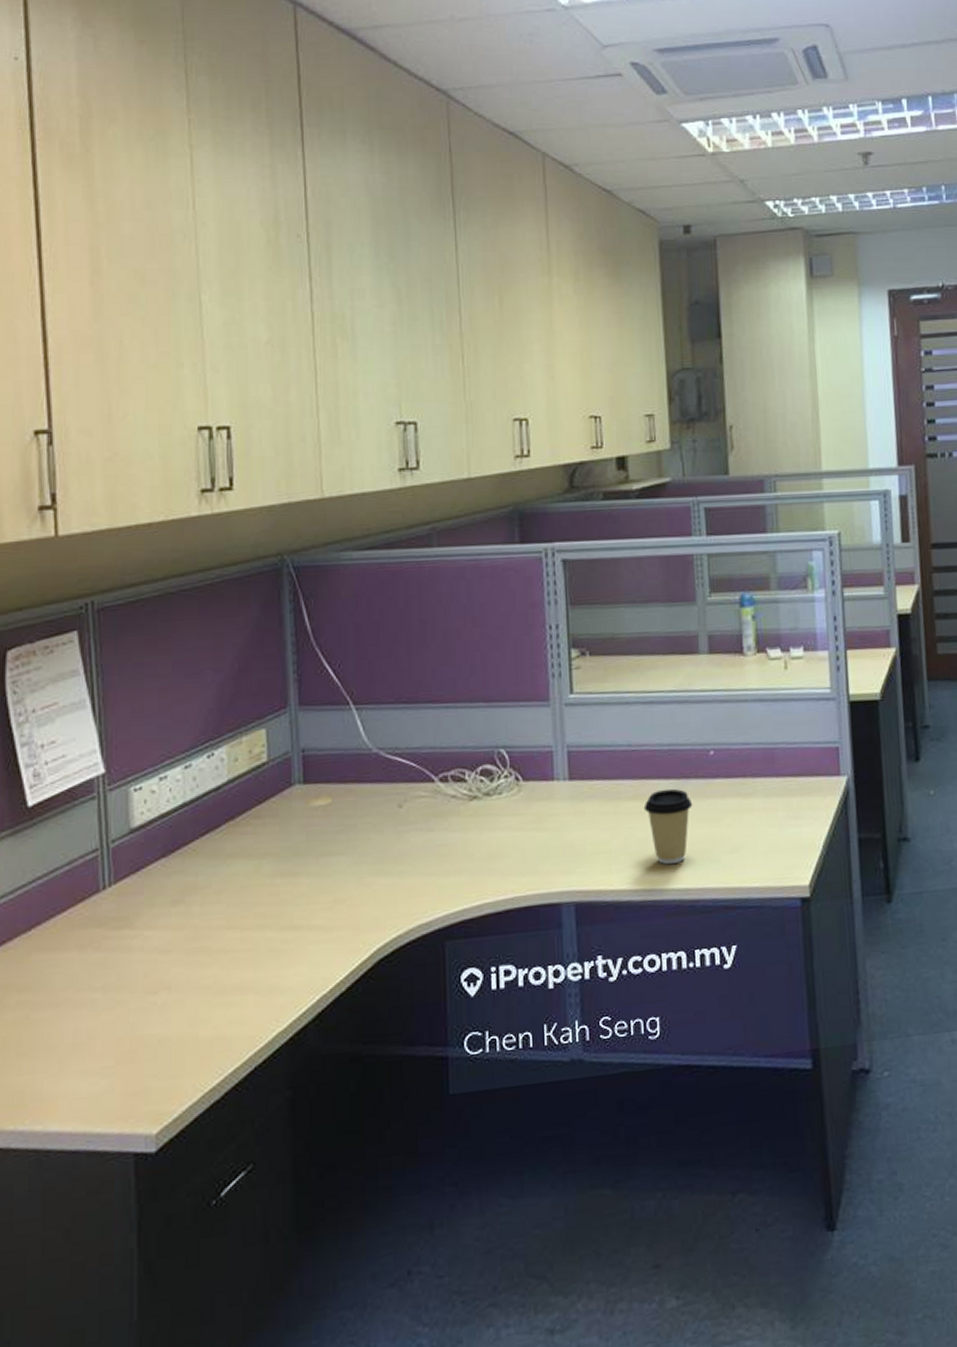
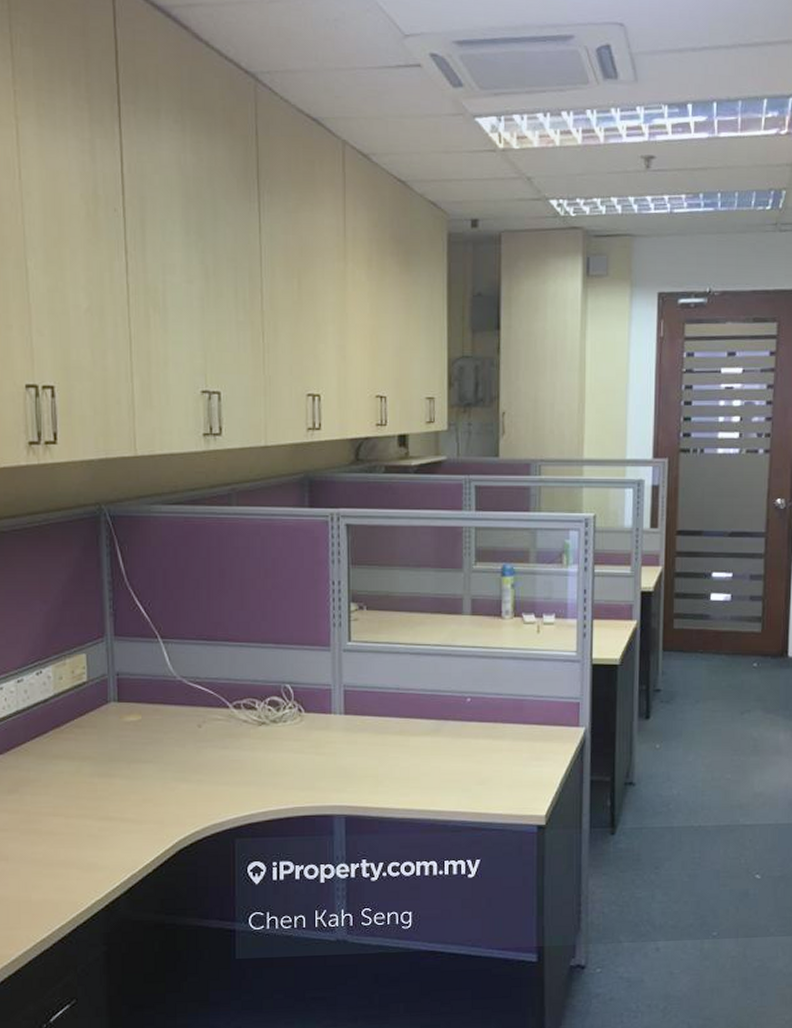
coffee cup: present [643,788,693,865] -> none [407,727,450,791]

